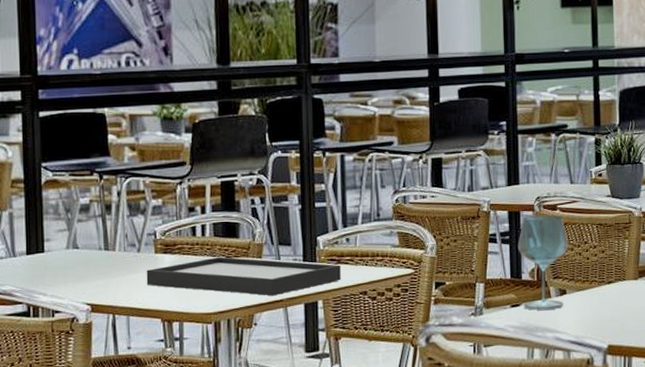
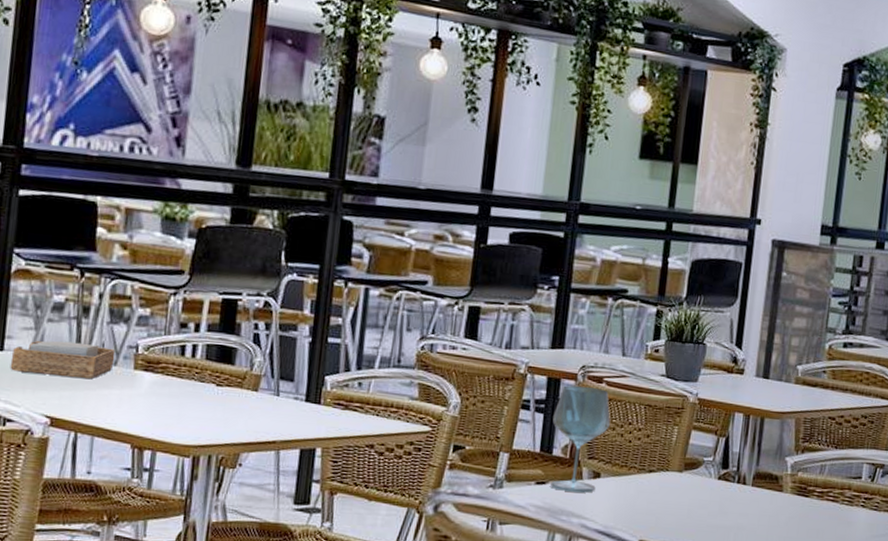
napkin holder: none [51,236,138,269] -> present [10,340,116,380]
tray: present [146,257,341,296] -> none [119,383,348,436]

